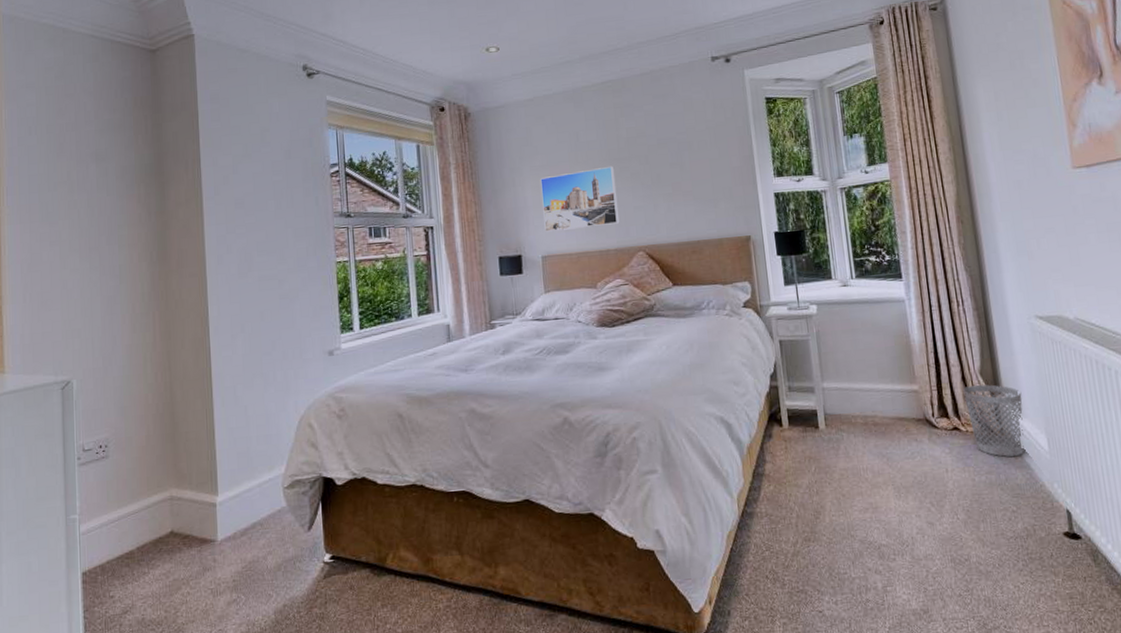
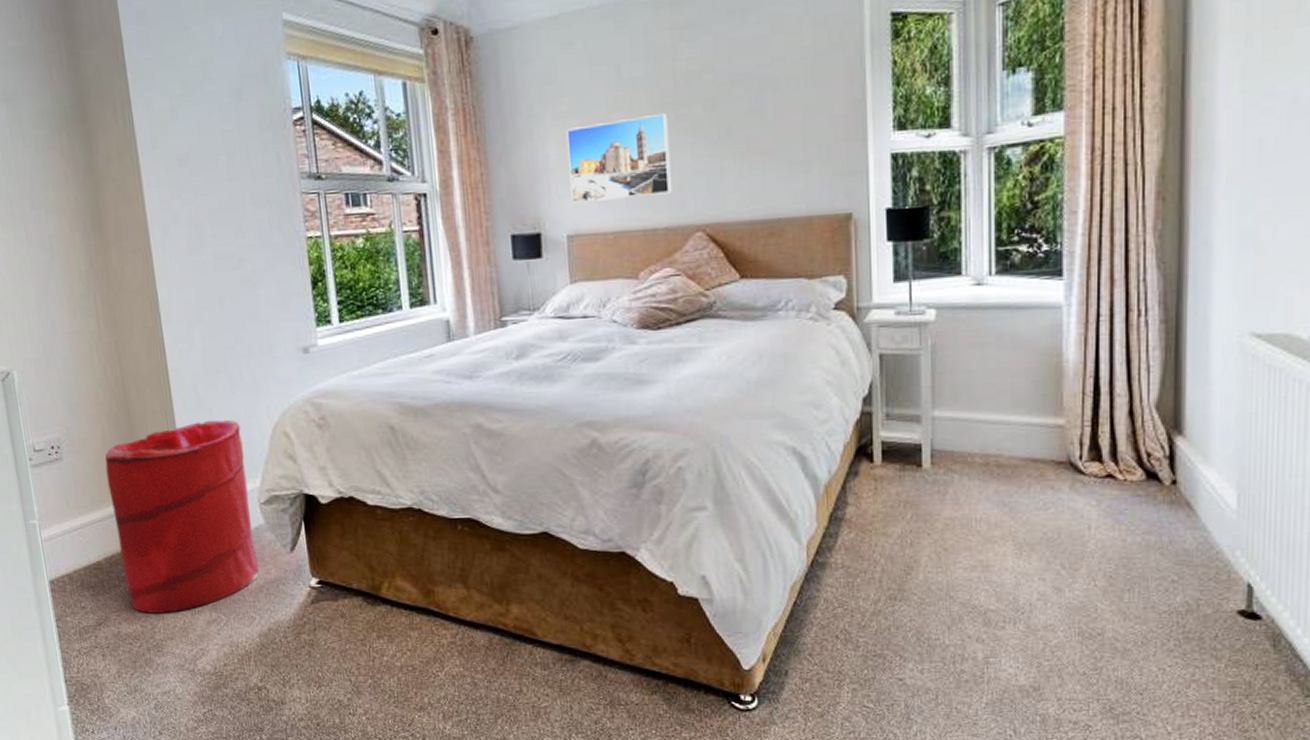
laundry hamper: none [147,415,279,599] -> present [105,420,260,613]
wastebasket: present [963,384,1025,457] -> none [1128,422,1211,514]

